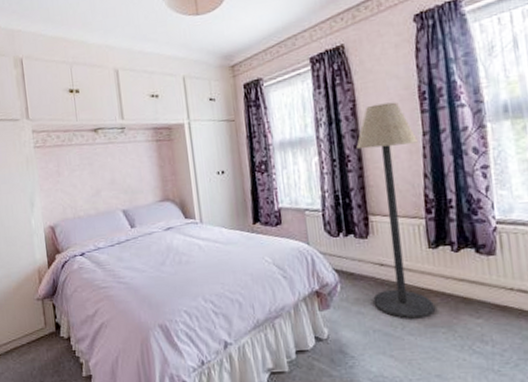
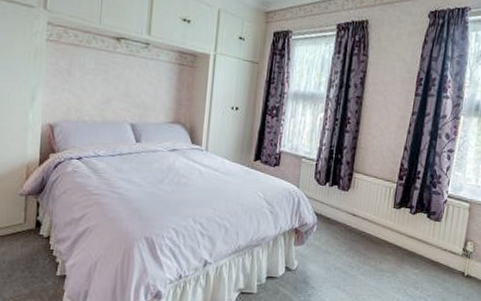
floor lamp: present [356,102,435,319] -> none [340,79,407,263]

